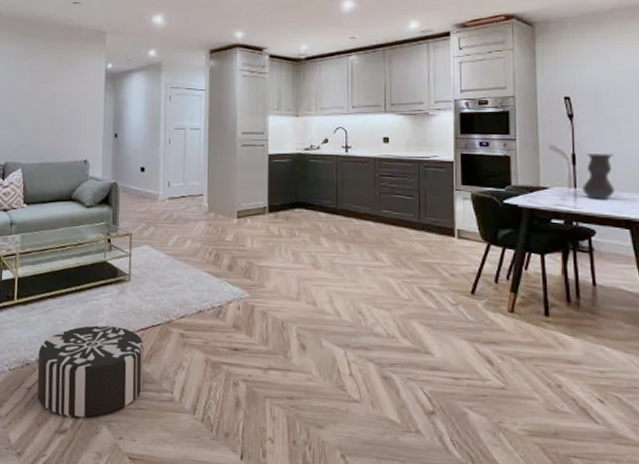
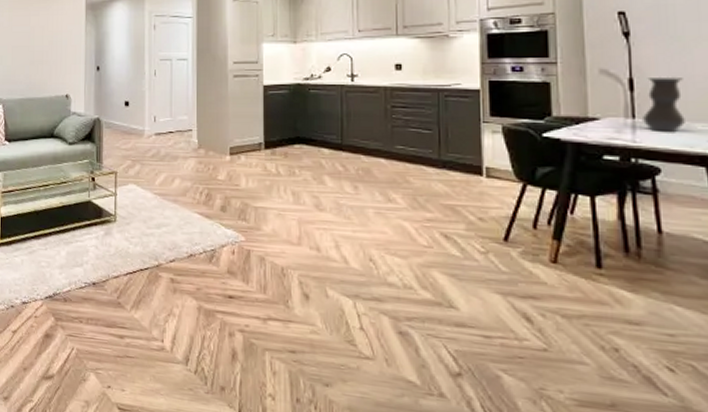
pouf: present [37,325,144,418] -> none [22,267,132,364]

